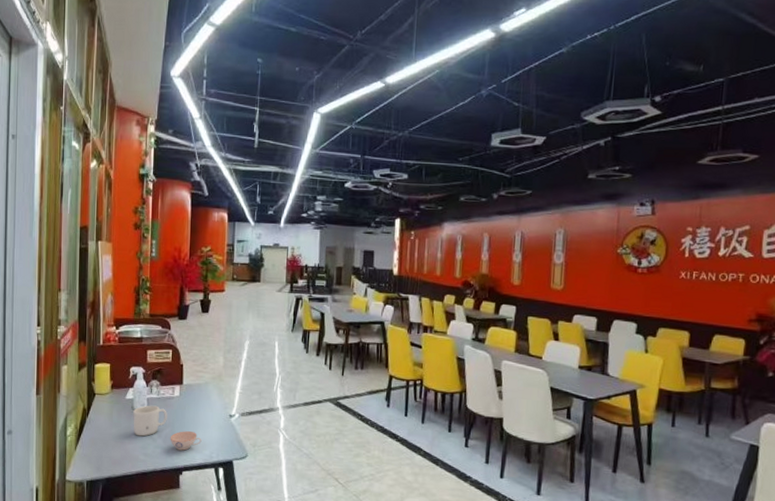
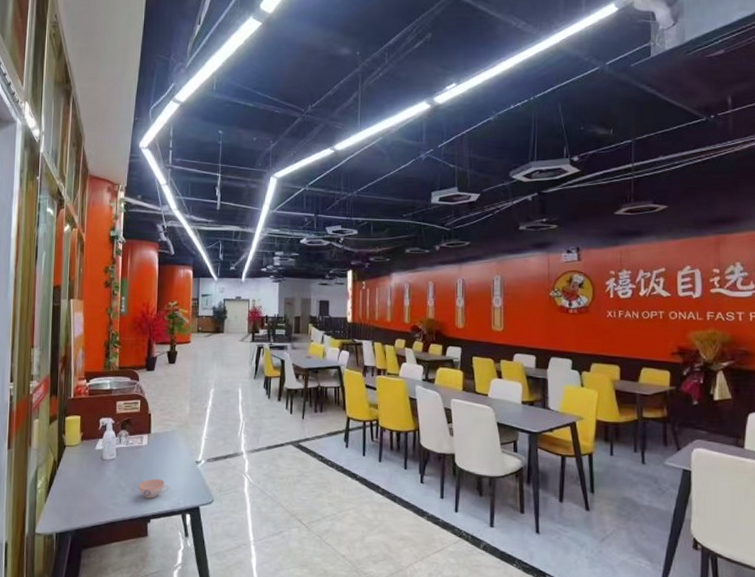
mug: present [133,405,167,437] -> none [102,455,136,486]

